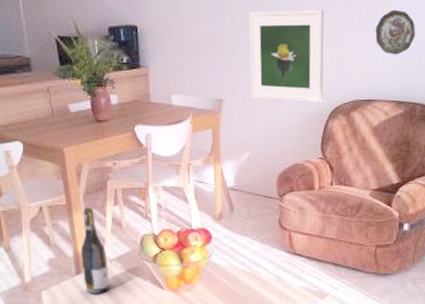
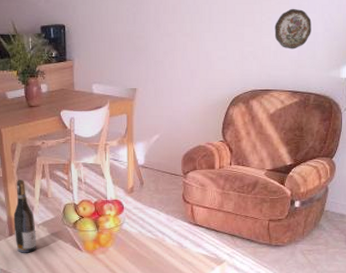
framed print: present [248,10,324,103] -> none [161,9,228,92]

